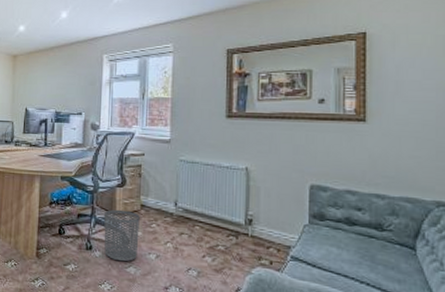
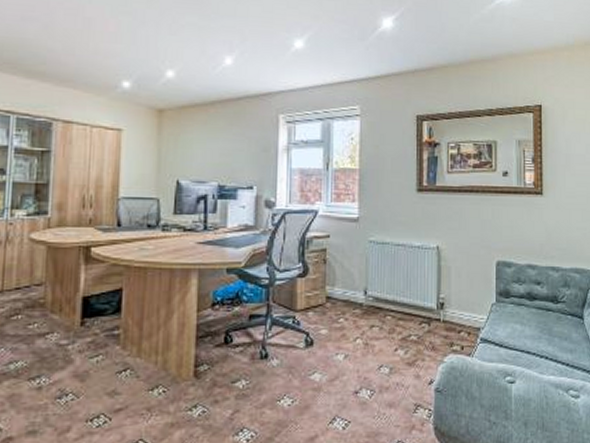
waste bin: present [104,209,140,262] -> none [282,305,325,368]

